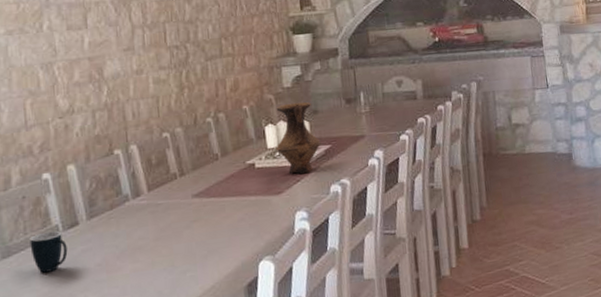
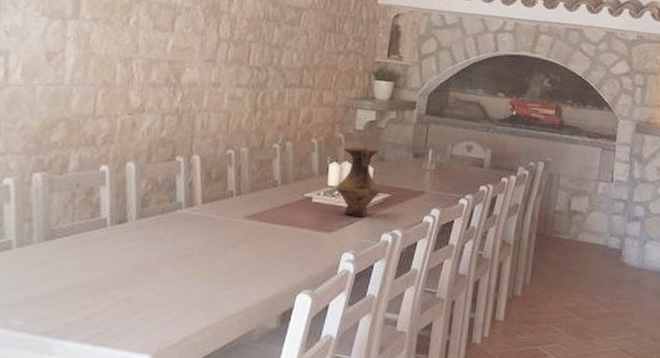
mug: present [29,230,68,273] -> none [74,222,112,263]

